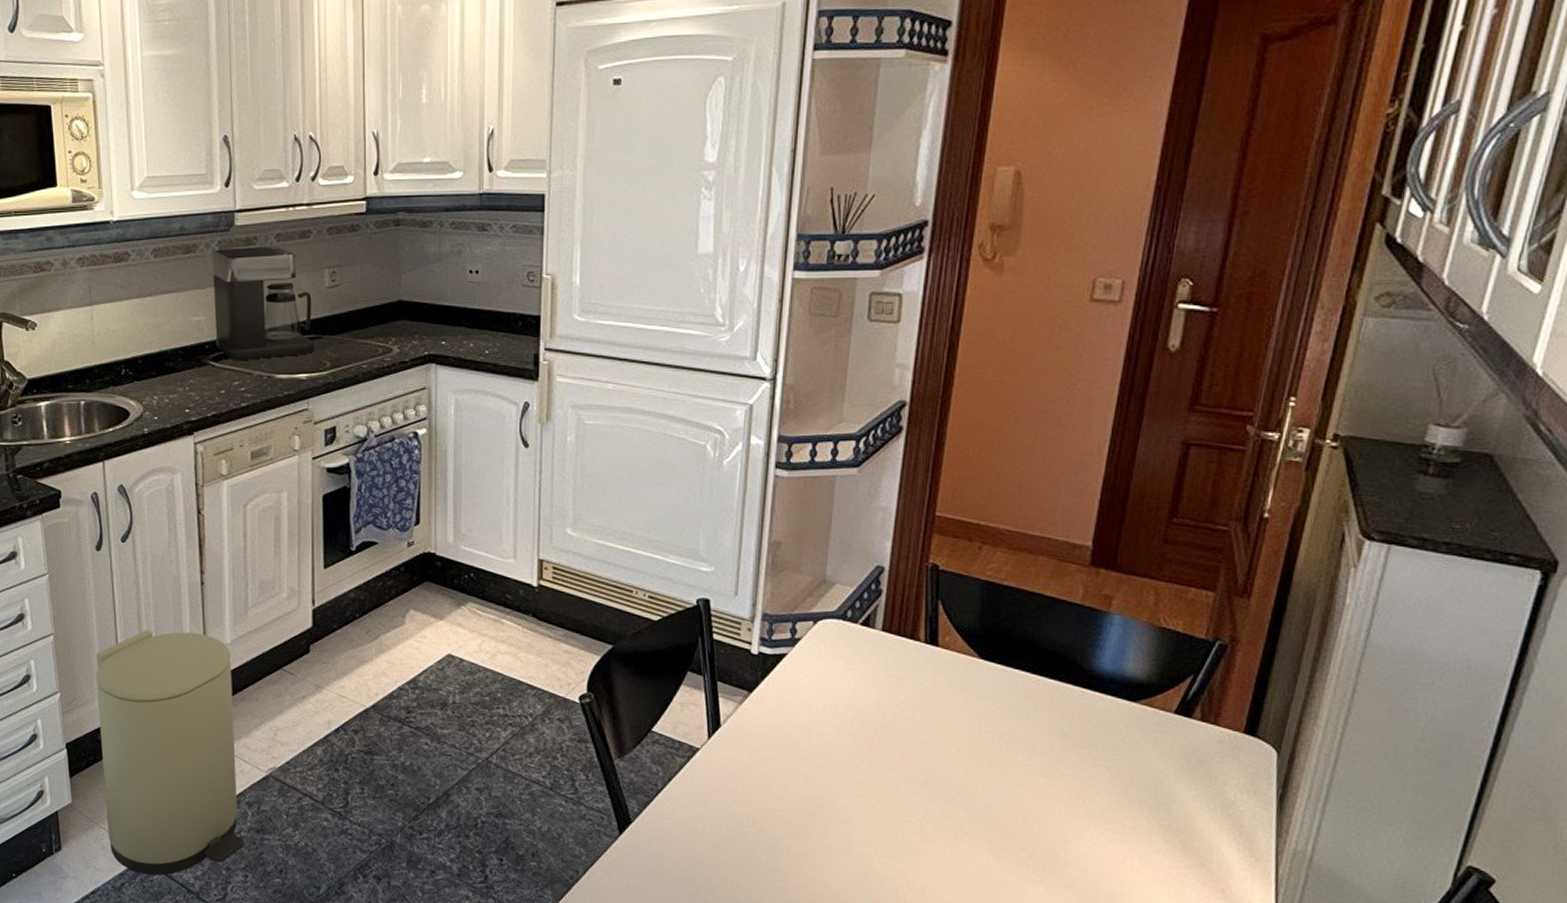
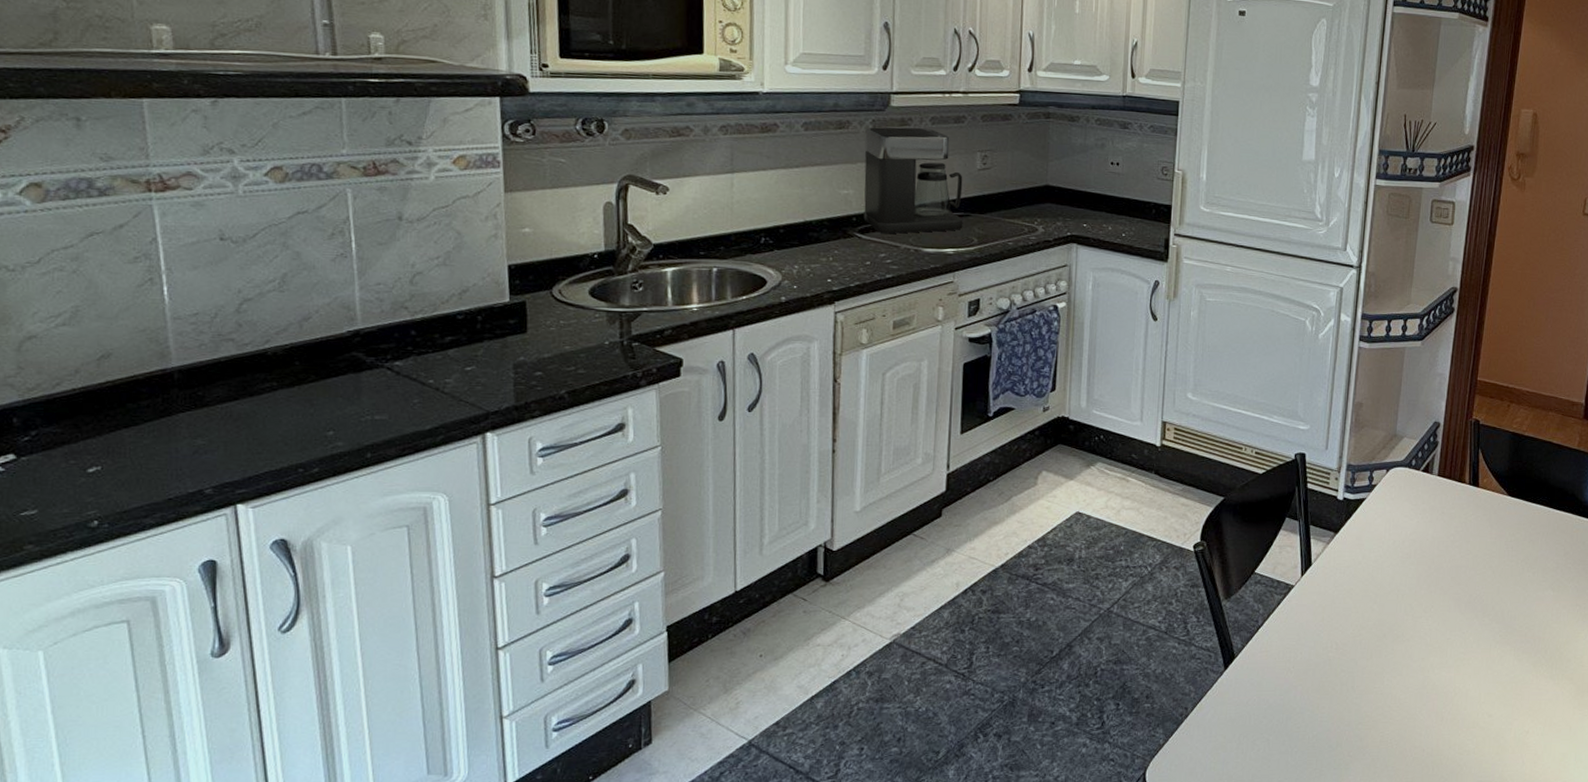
pedal bin: present [96,630,244,875] -> none [707,501,861,760]

